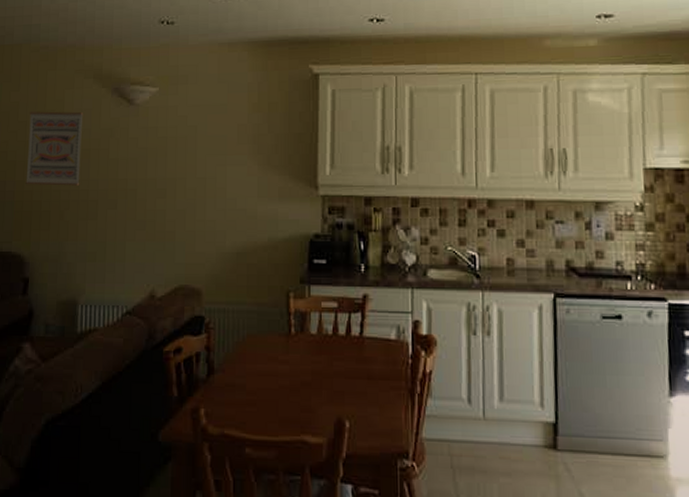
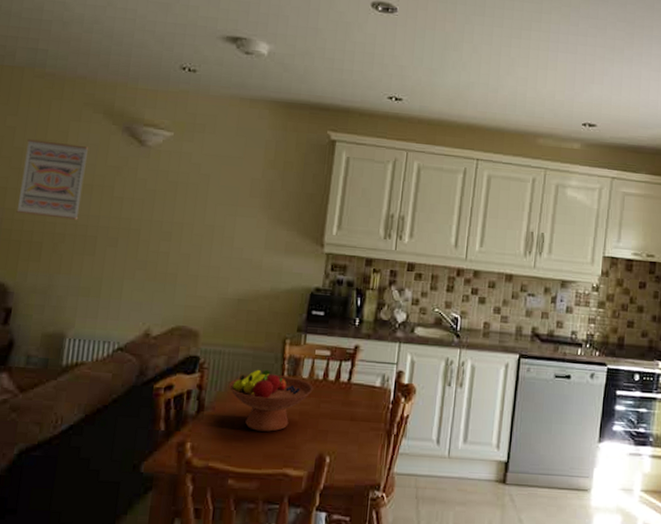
fruit bowl: none [236,326,325,395] -> present [228,369,315,432]

